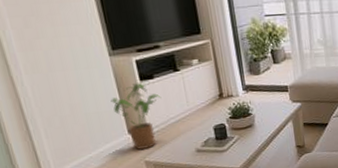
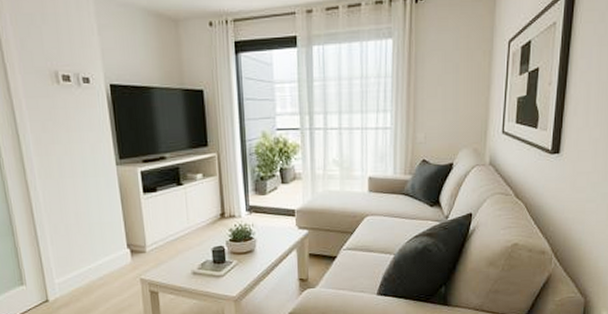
house plant: present [110,82,162,150] -> none [113,194,163,266]

